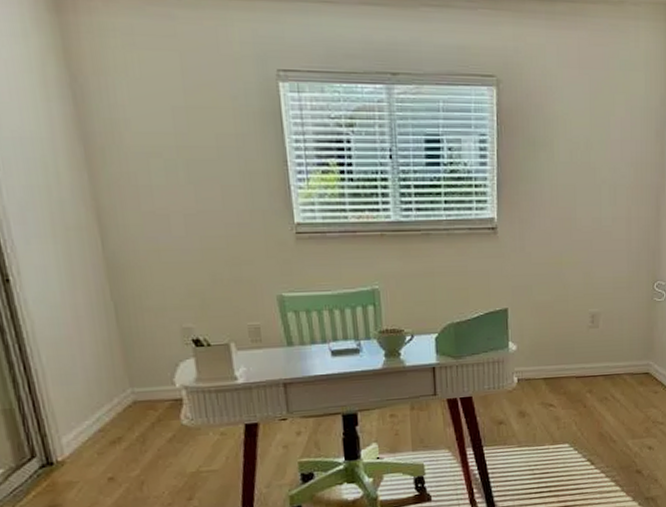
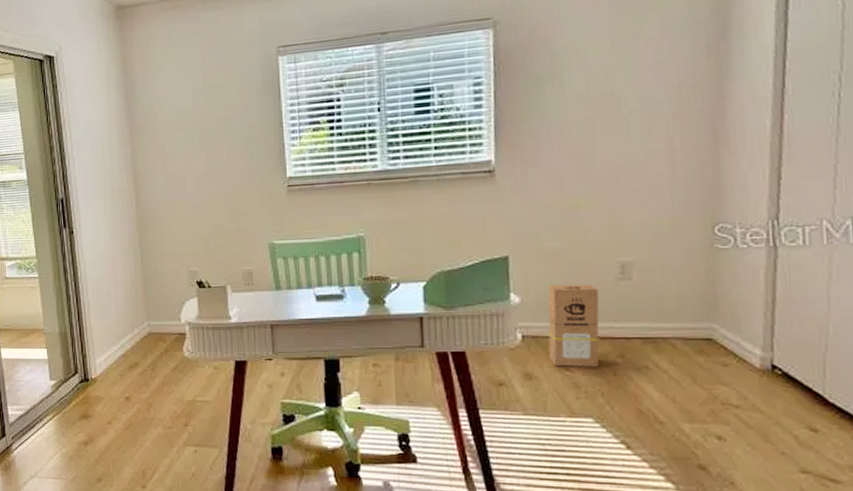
cardboard box: none [538,332,576,404] -> present [548,284,600,367]

